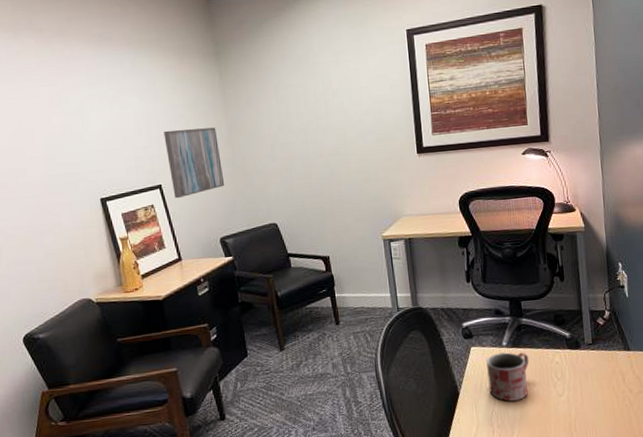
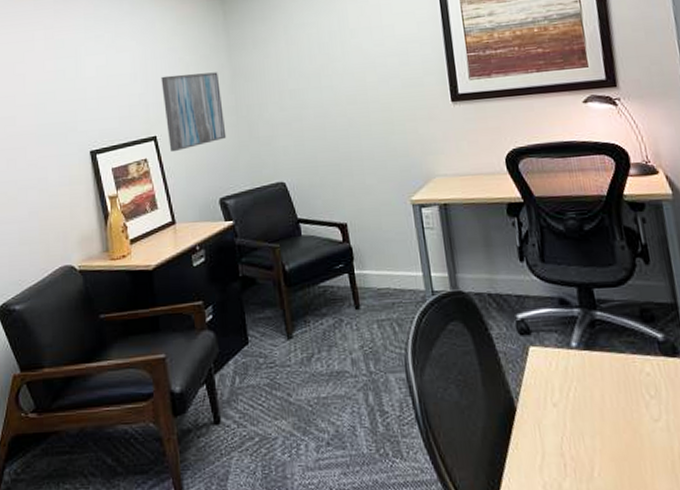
mug: present [486,352,530,402] -> none [550,356,610,424]

